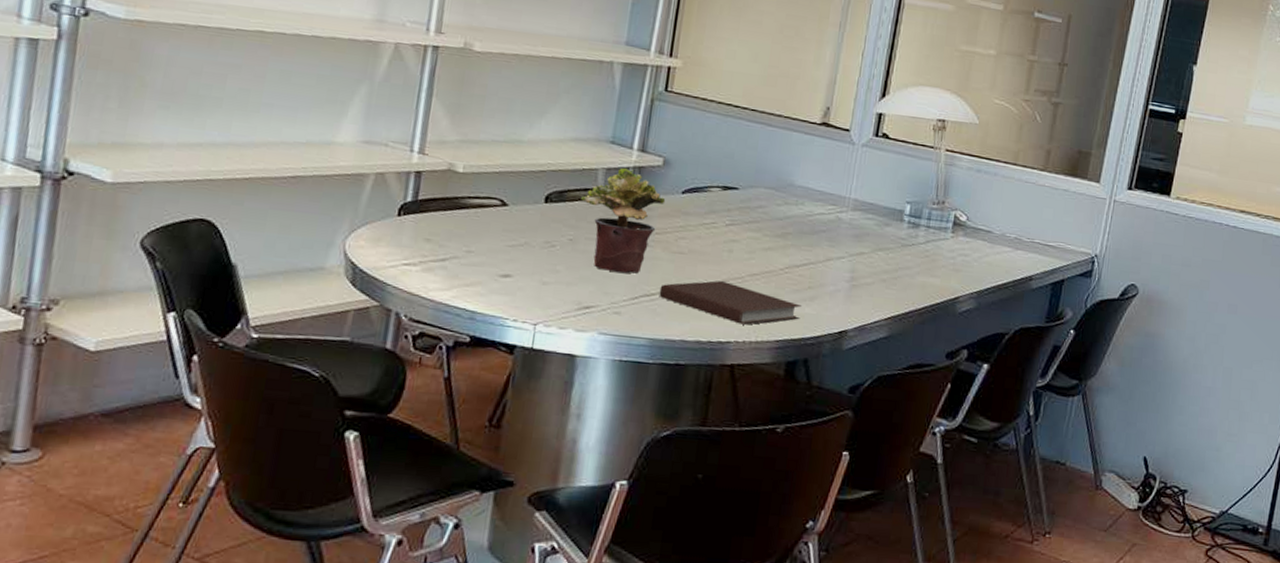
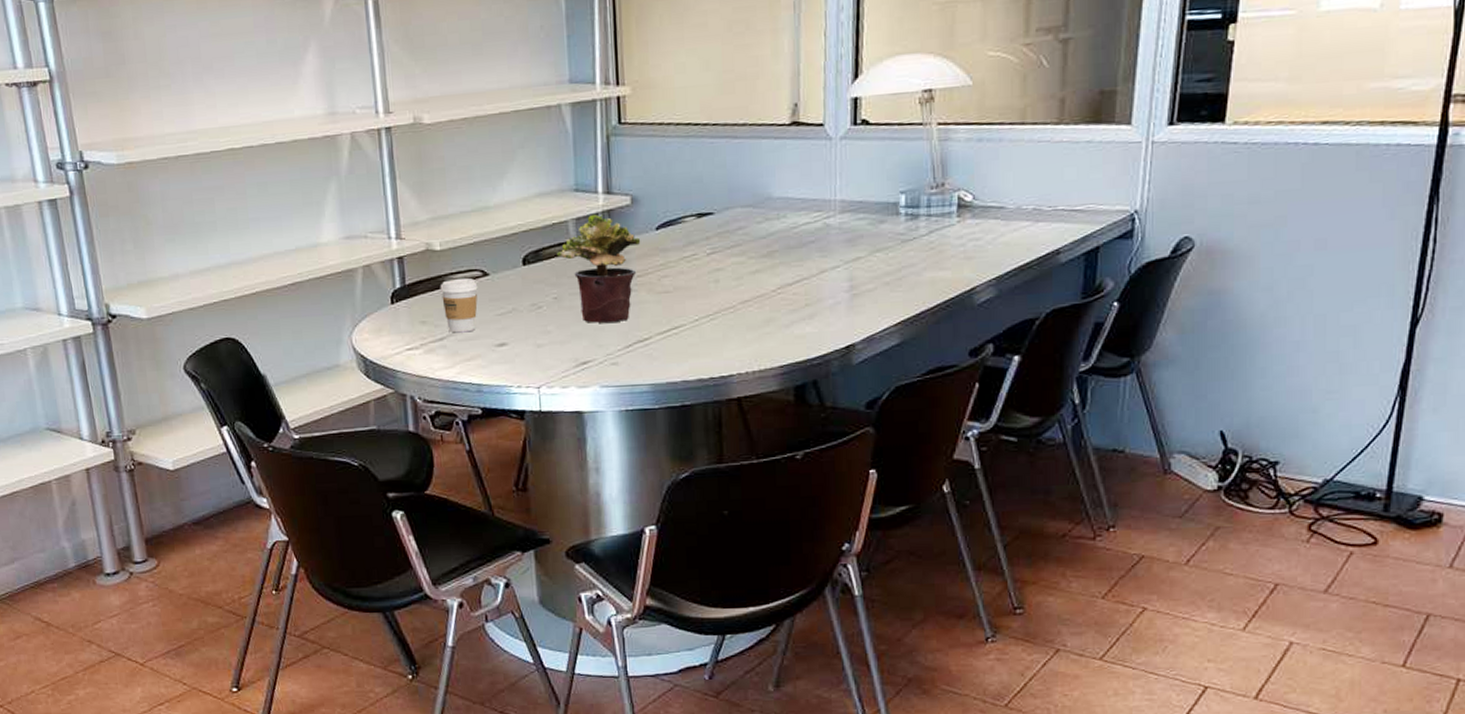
coffee cup: none [452,203,494,258] -> present [440,277,478,333]
notebook: present [659,280,802,325] -> none [652,314,802,355]

